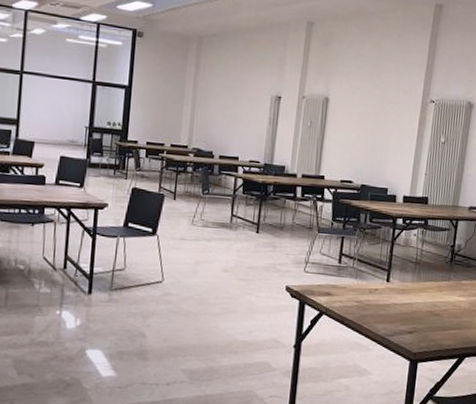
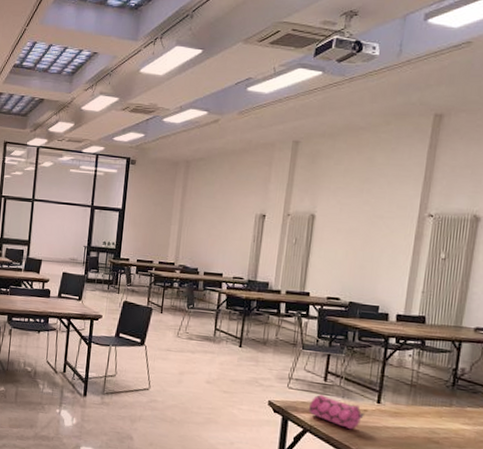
pencil case: none [323,277,375,309] -> present [308,394,364,430]

